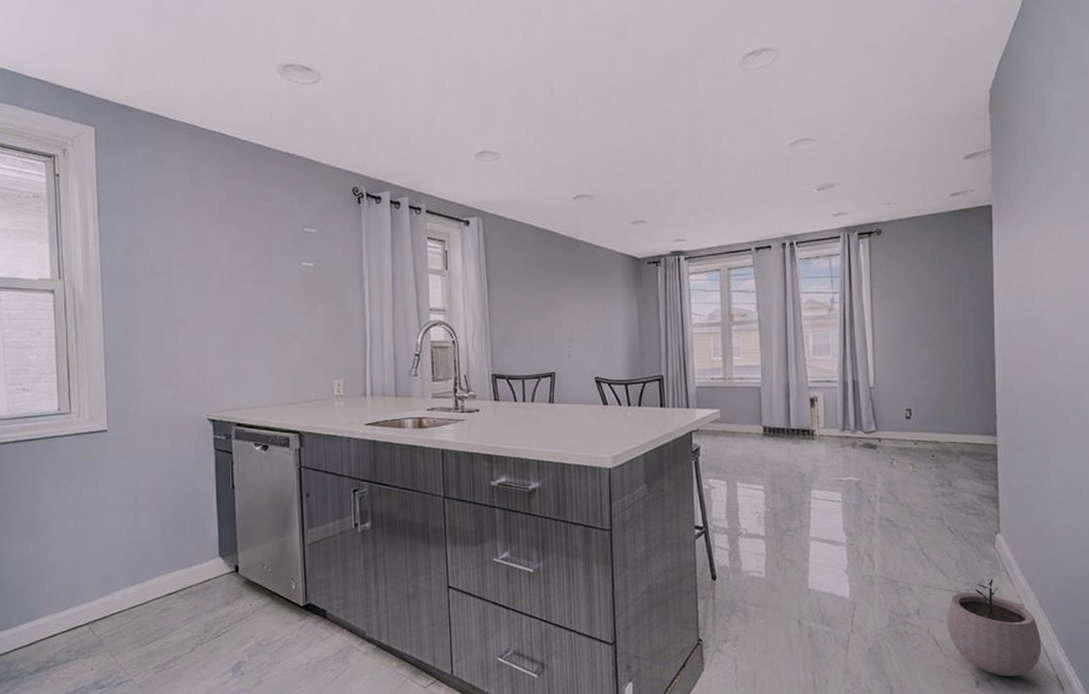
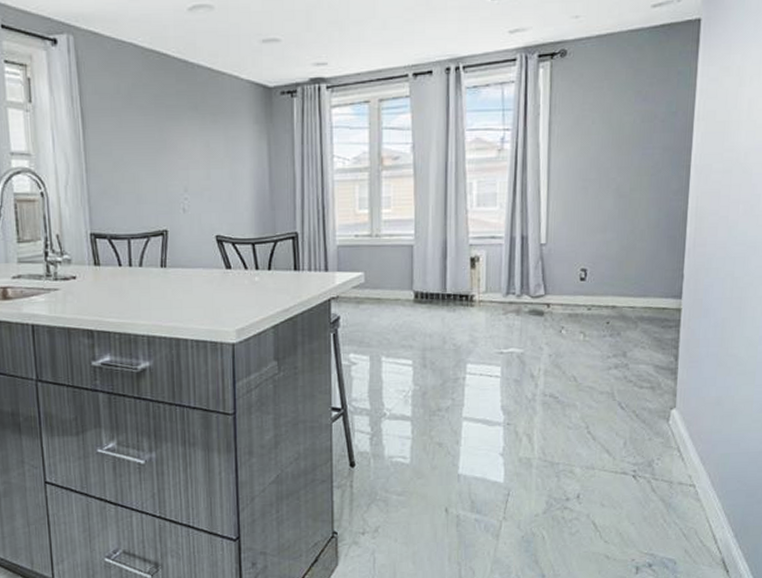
plant pot: present [947,579,1042,677] -> none [609,458,710,562]

